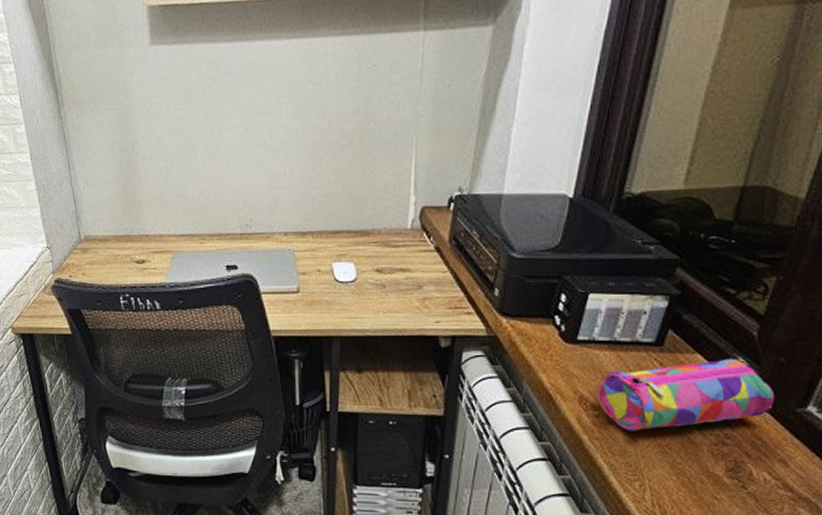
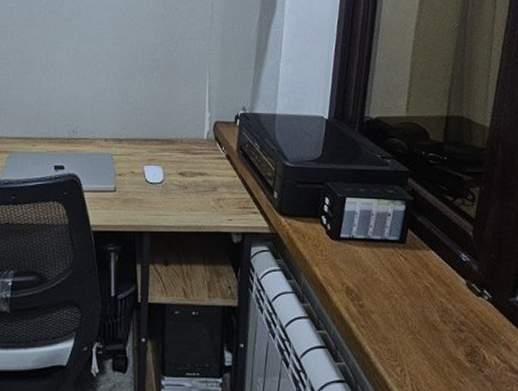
pencil case: present [597,358,775,431] -> none [360,254,493,320]

